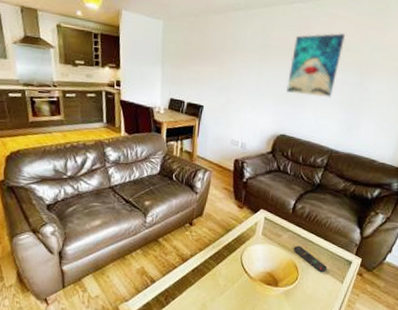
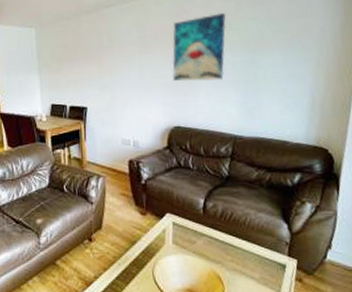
remote control: present [293,245,328,273] -> none [212,251,258,283]

